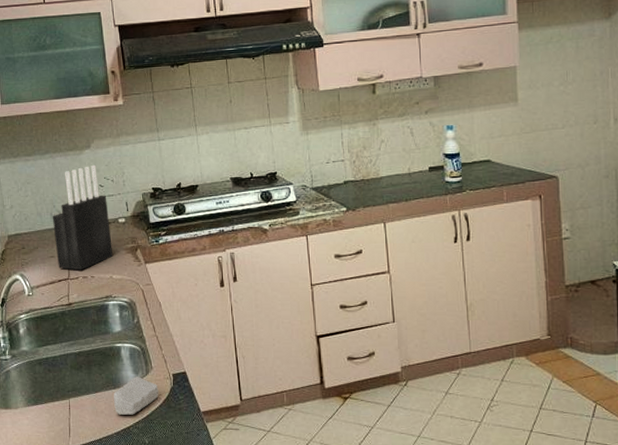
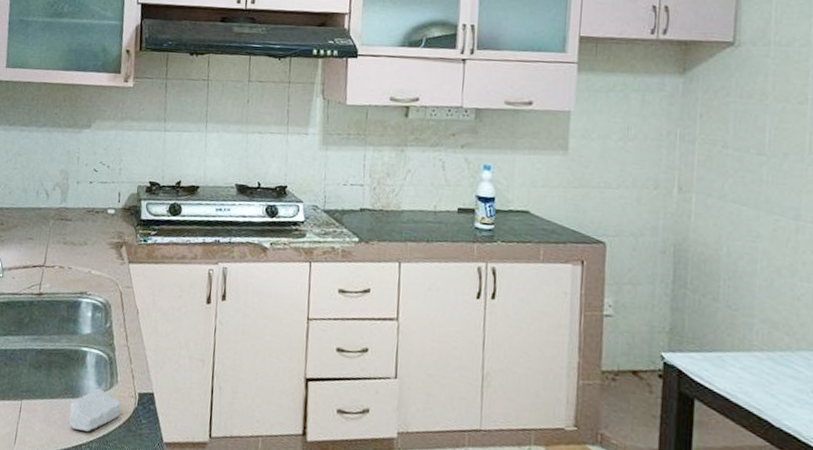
knife block: present [52,164,114,271] -> none [35,146,100,259]

